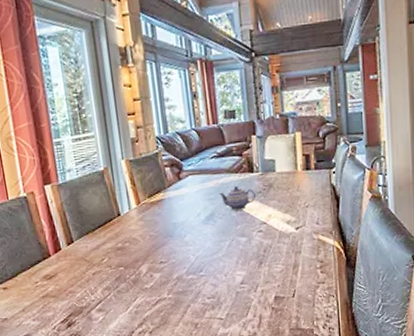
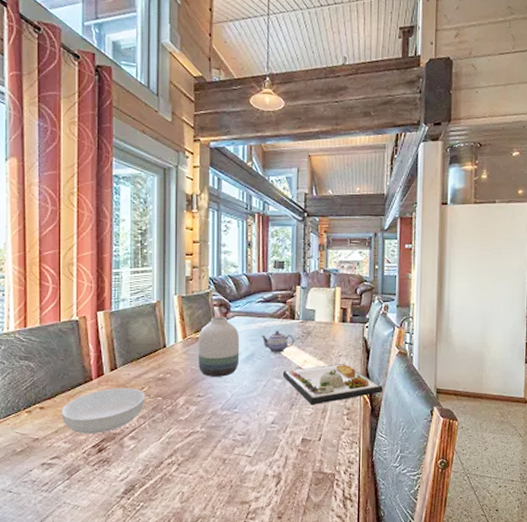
serving bowl: none [24,260,107,311] -> present [61,388,145,434]
vase: none [152,177,200,242] -> present [197,317,240,377]
dinner plate: none [246,215,358,261] -> present [282,364,384,404]

